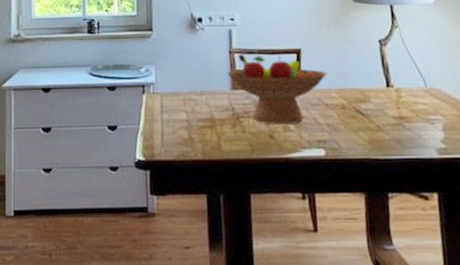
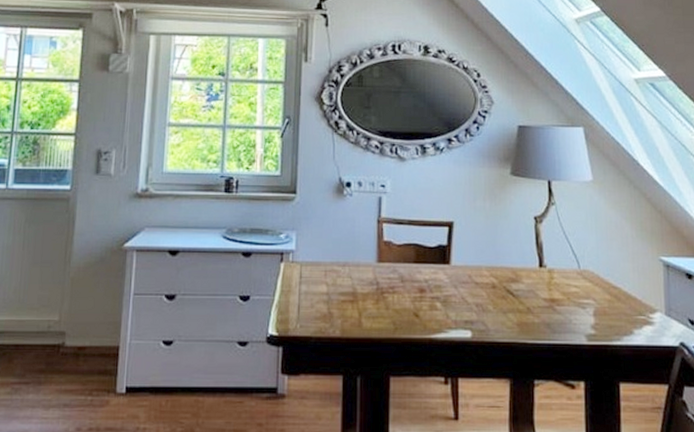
fruit bowl: present [227,54,327,124] -> none [374,224,479,301]

